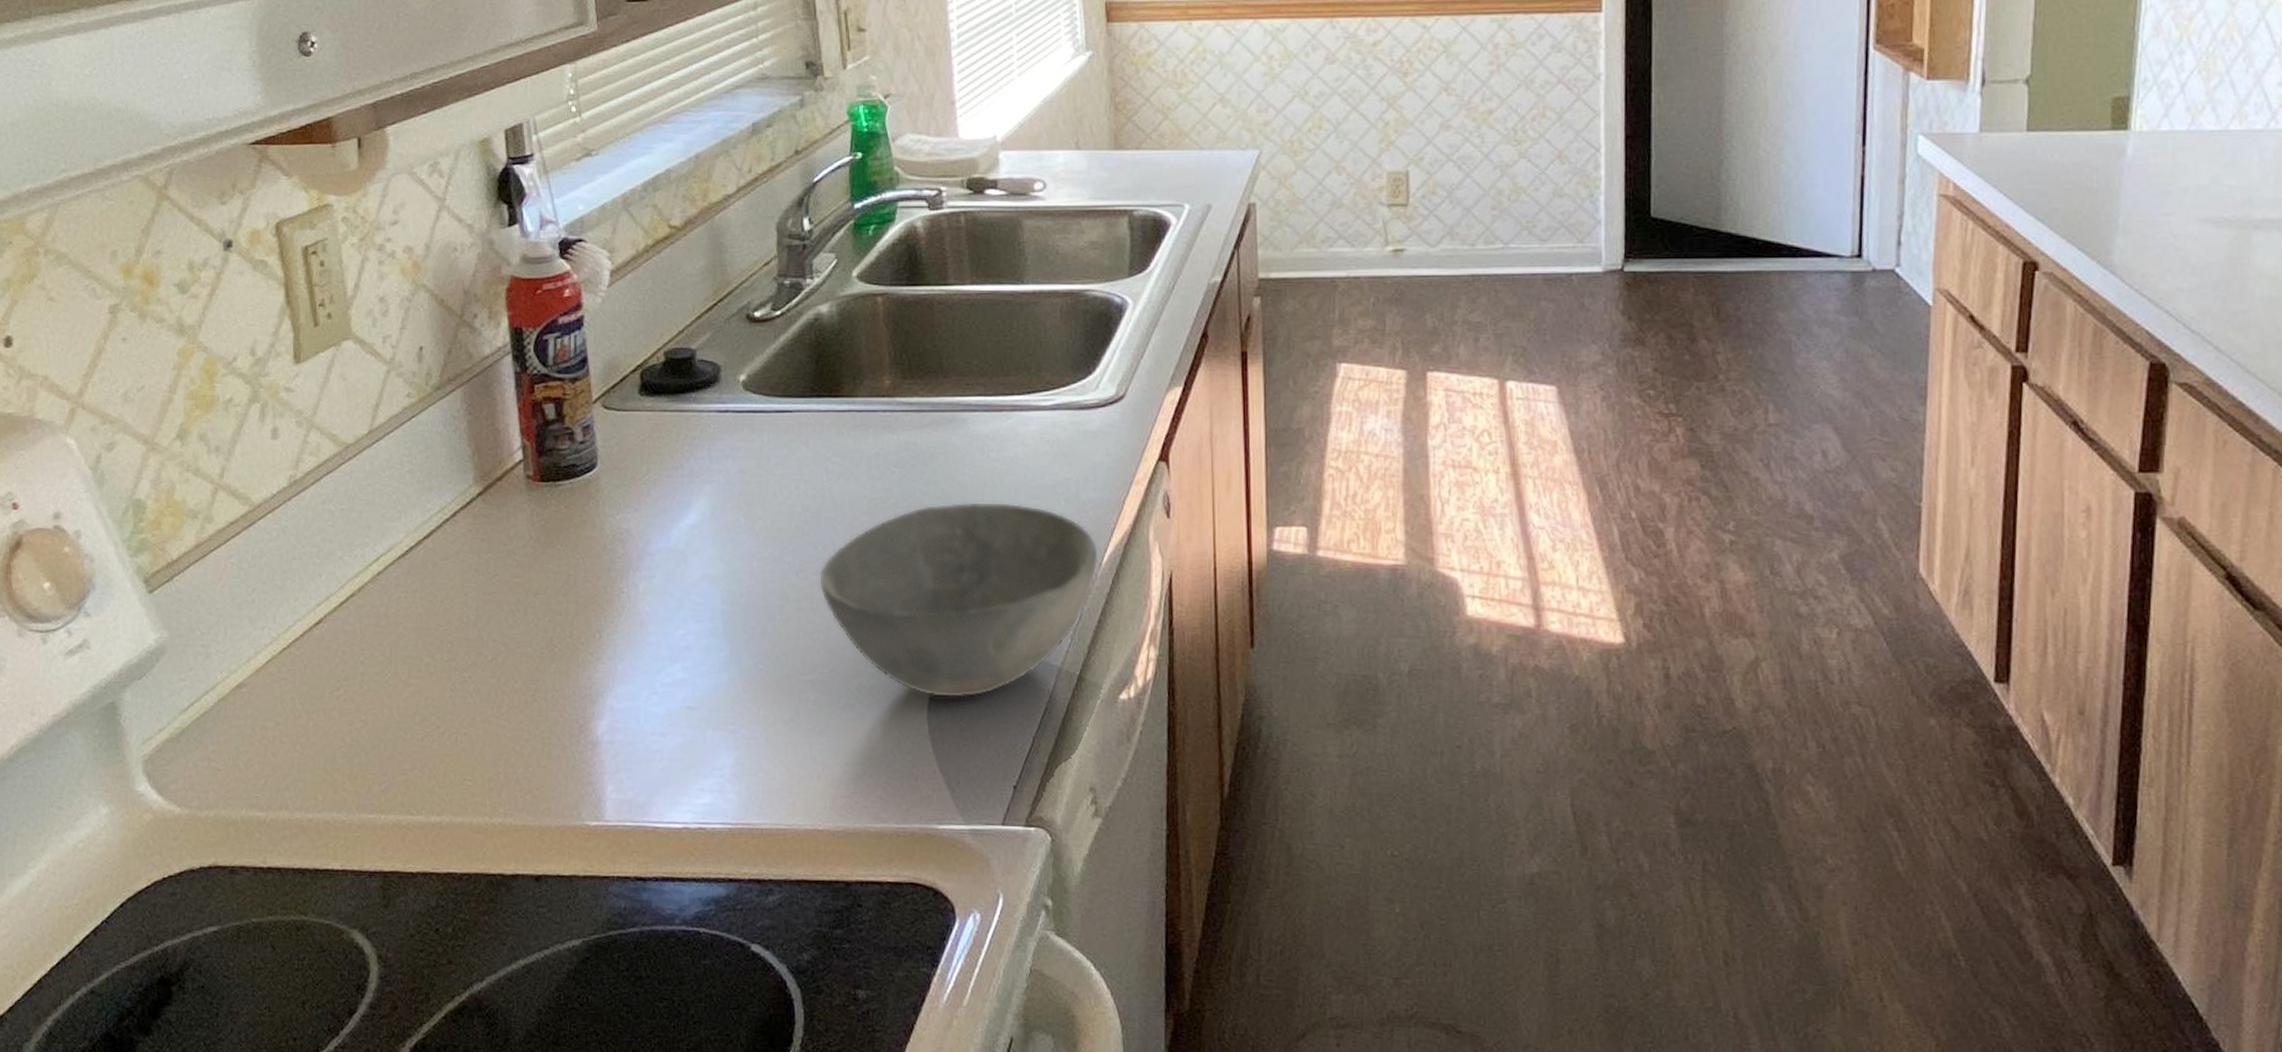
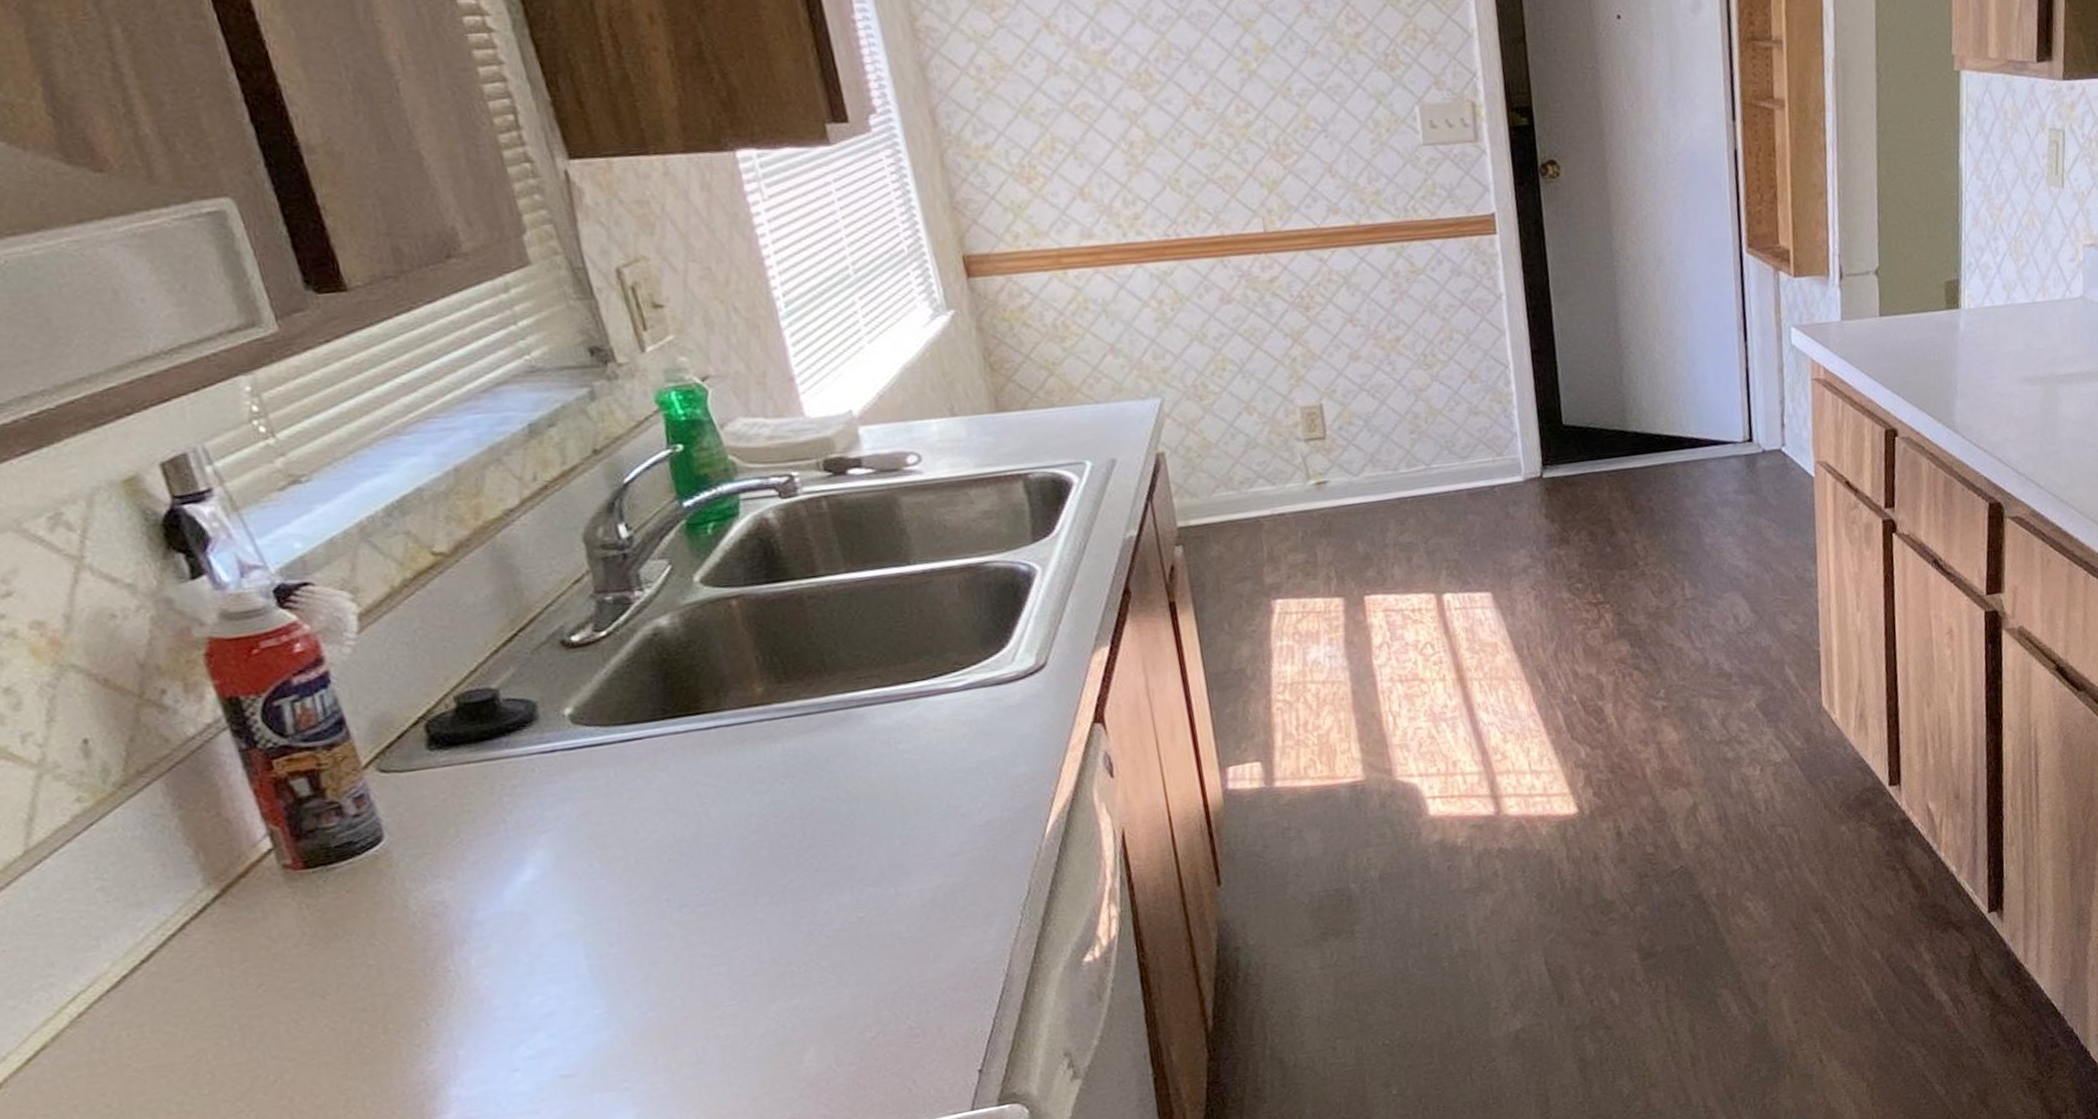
bowl: present [818,501,1098,699] -> none [707,790,1041,1003]

